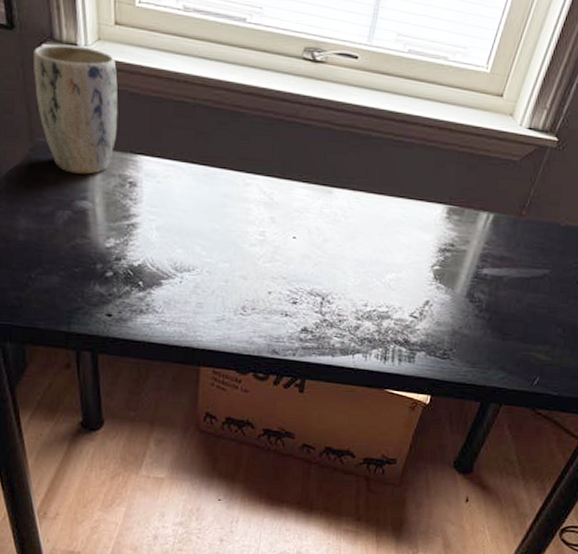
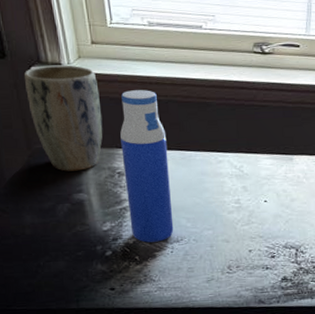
water bottle: none [136,86,190,269] -> present [120,90,174,243]

